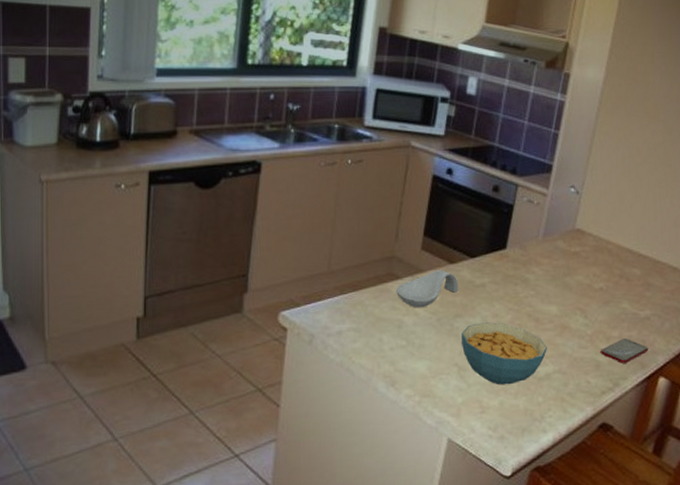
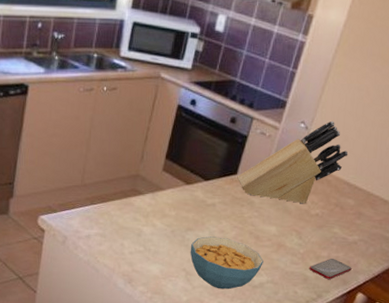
spoon rest: present [396,270,459,308] -> none [138,189,192,221]
knife block: none [506,183,627,278] -> present [237,120,349,204]

